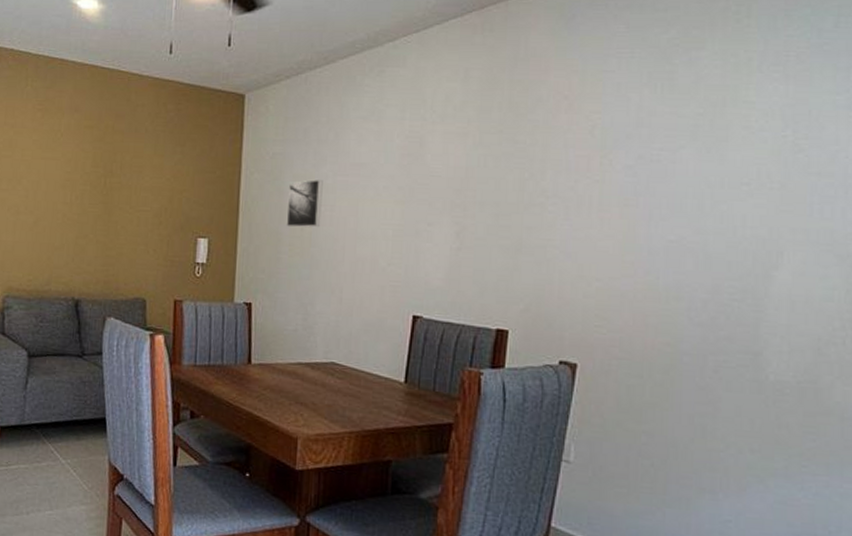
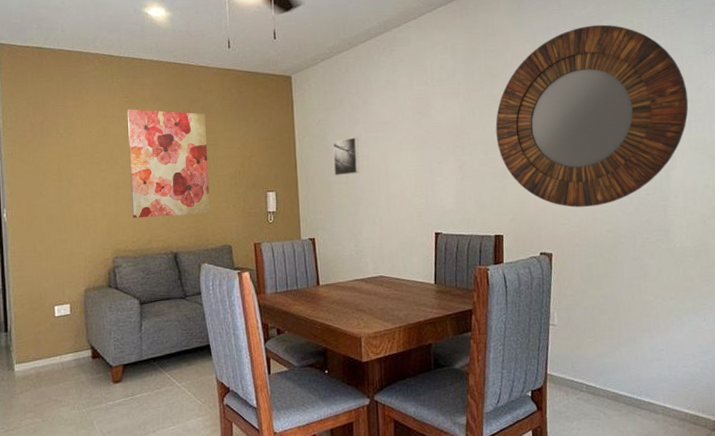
wall art: none [32,119,132,257] -> present [127,109,210,219]
home mirror: none [513,56,813,308] -> present [495,24,689,208]

